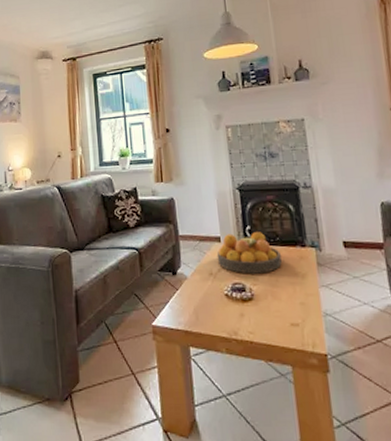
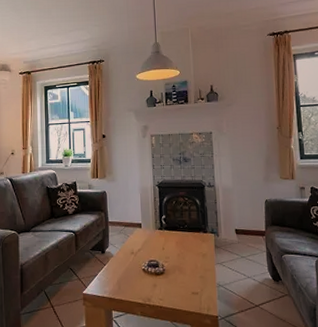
fruit bowl: present [217,232,282,274] -> none [138,220,188,254]

